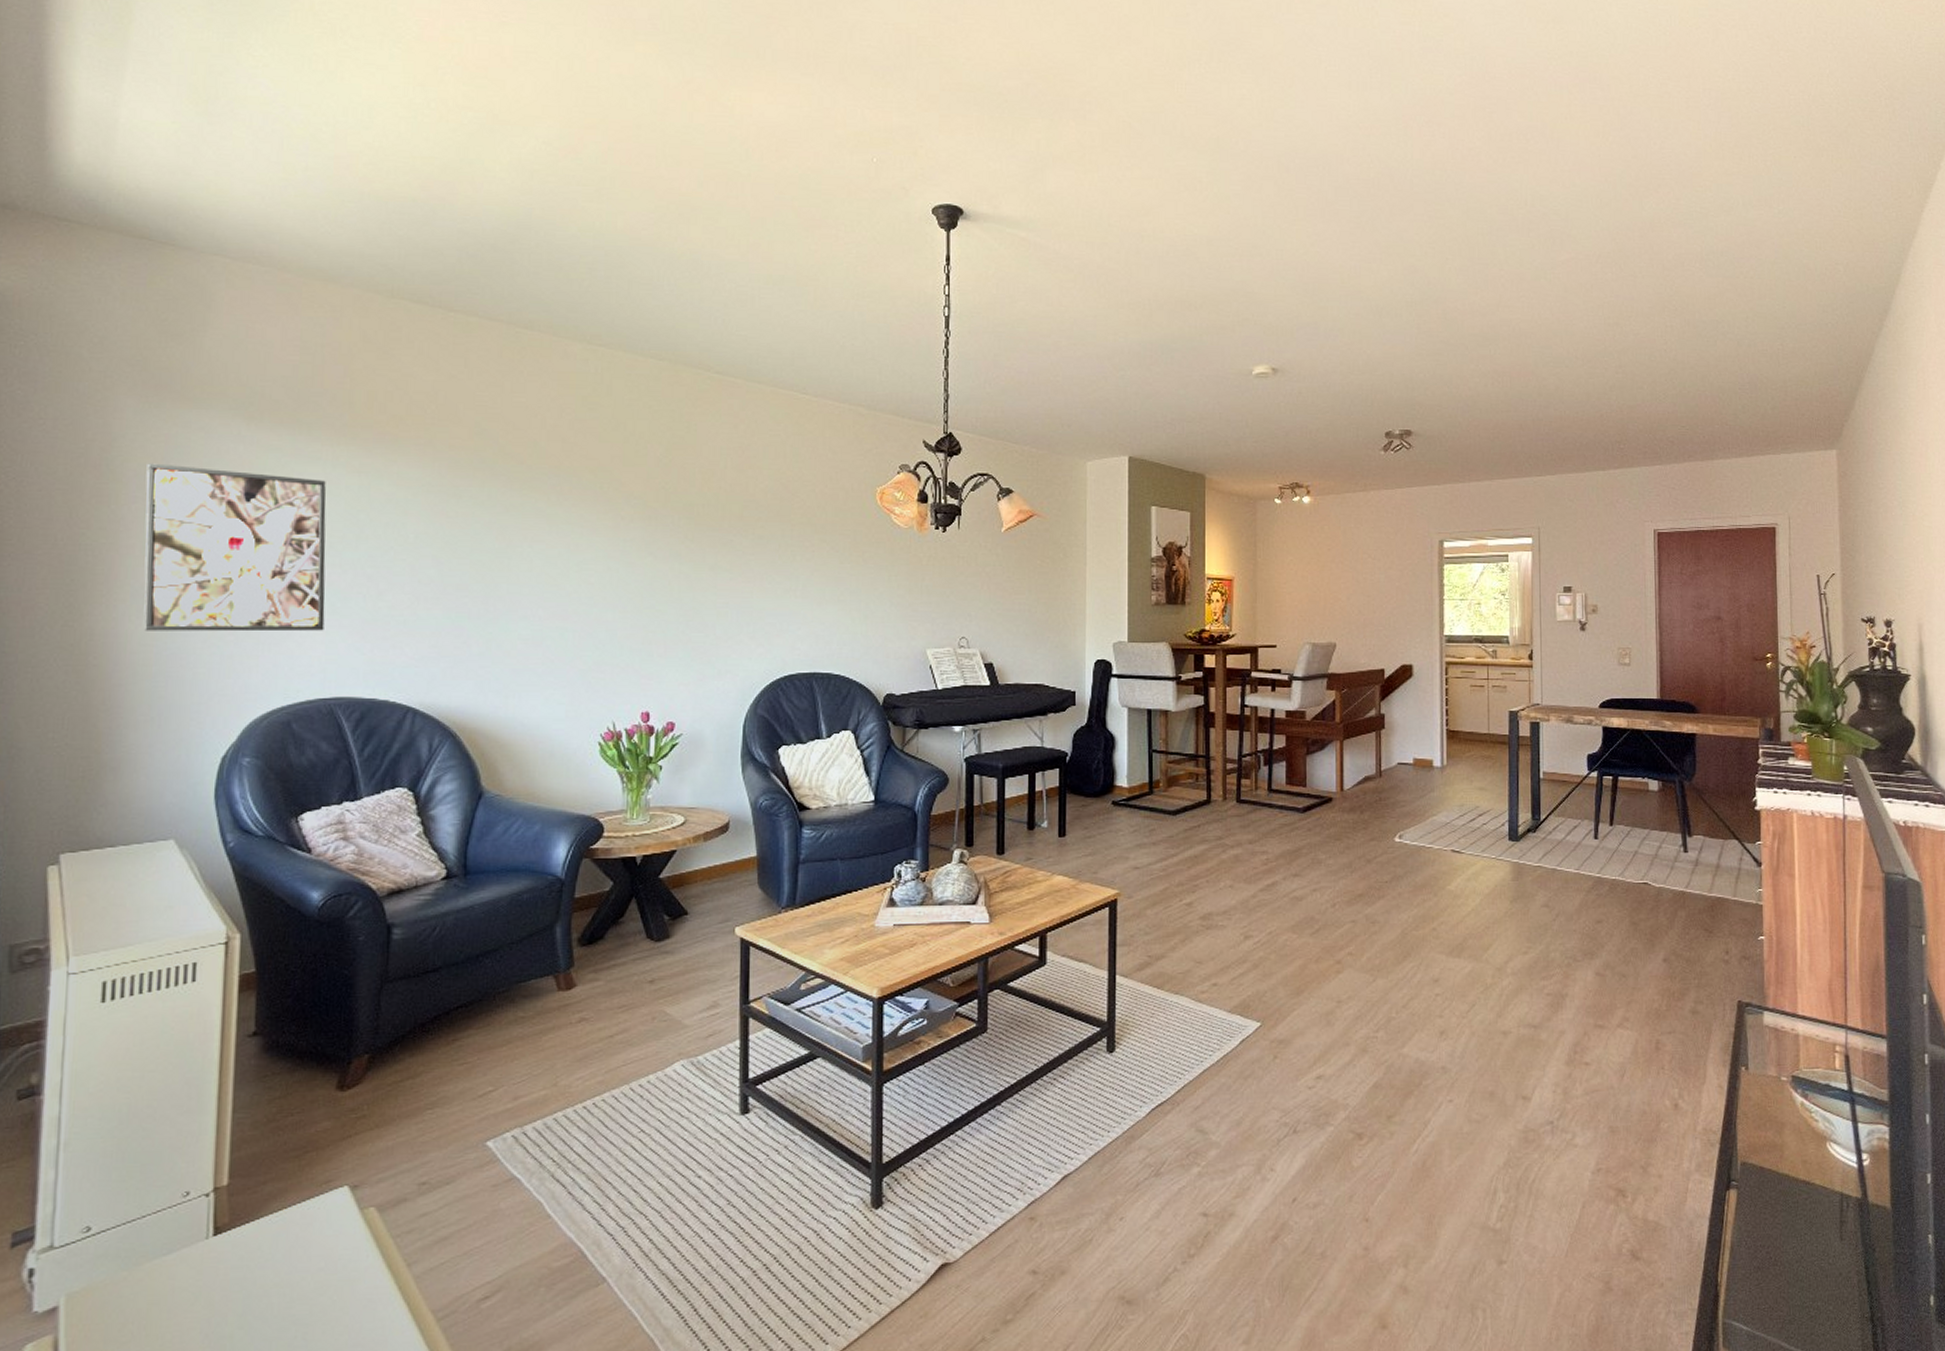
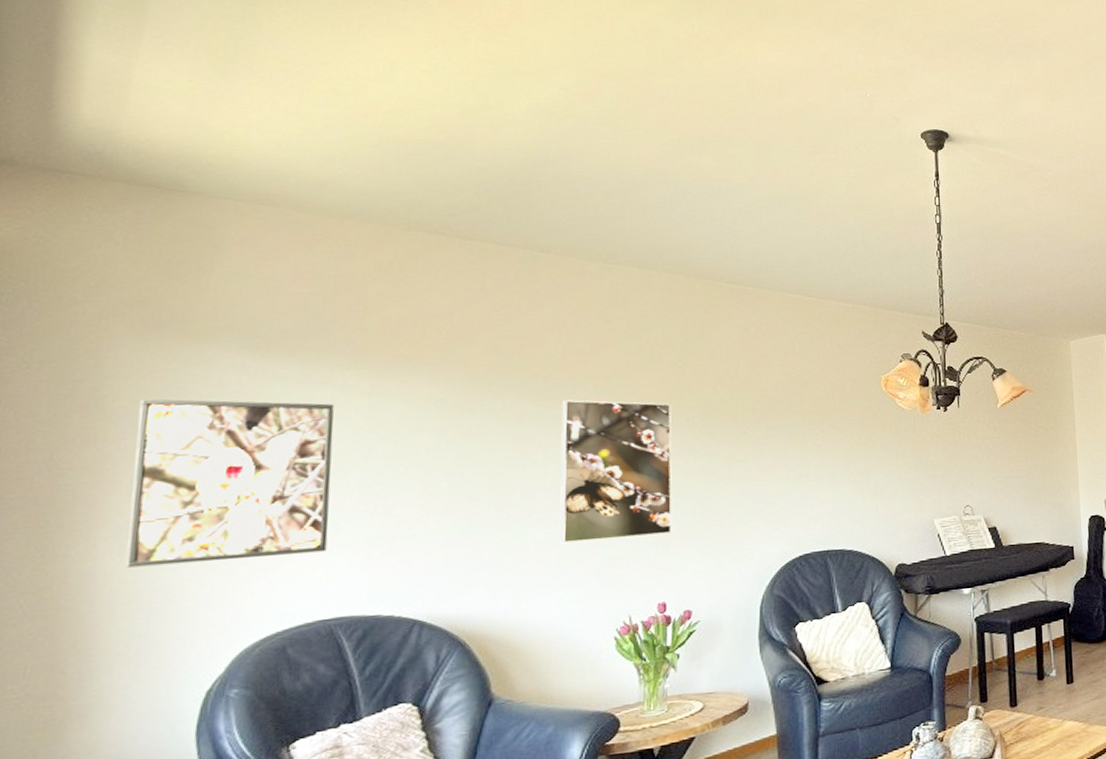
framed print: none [545,492,657,643] -> present [560,400,673,544]

